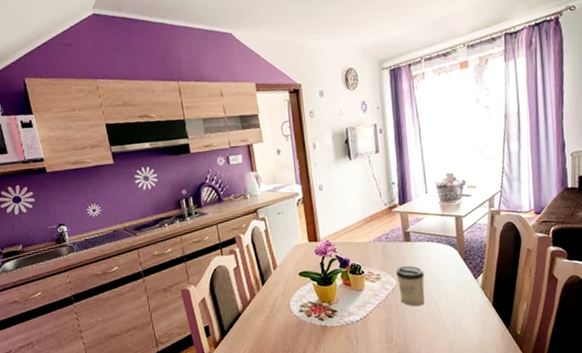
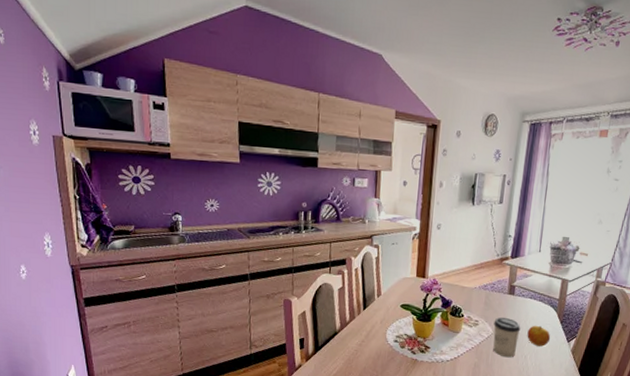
apple: none [432,267,457,289] -> present [527,325,551,347]

